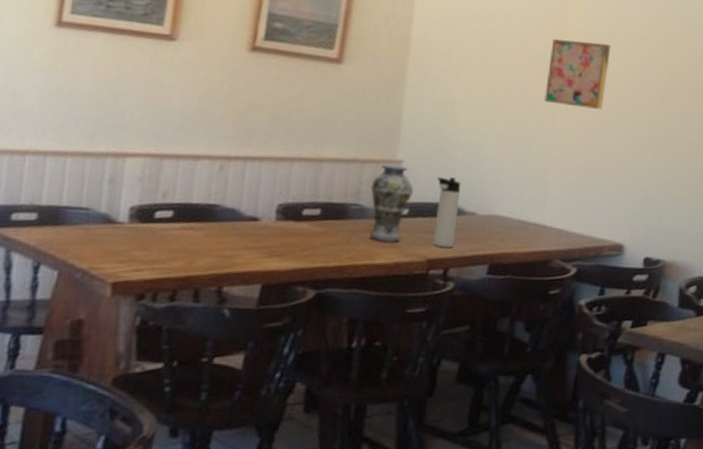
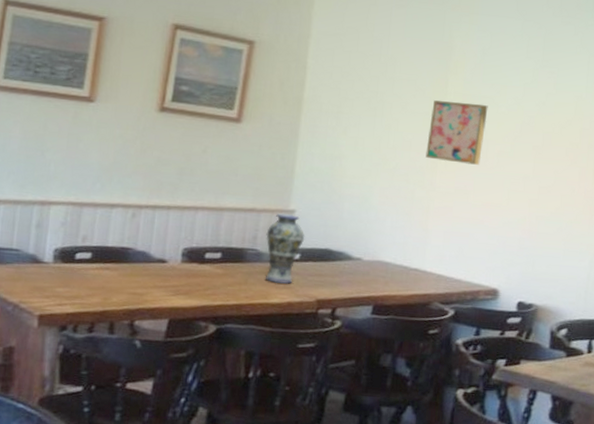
thermos bottle: present [432,176,461,248] -> none [321,225,348,290]

